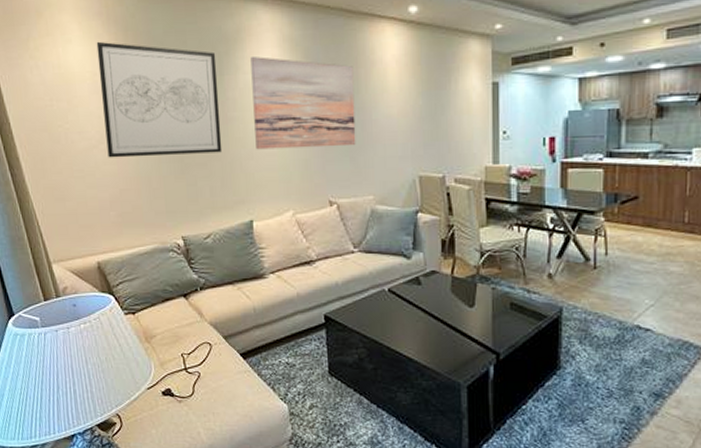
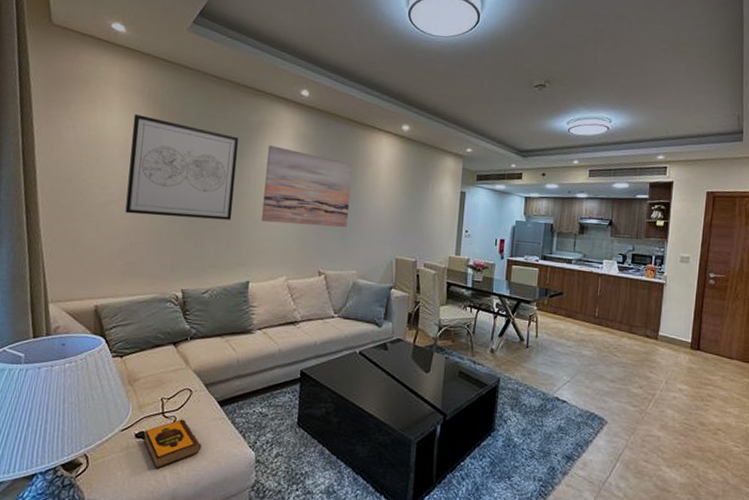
hardback book: none [170,374,231,425] -> present [143,419,202,469]

